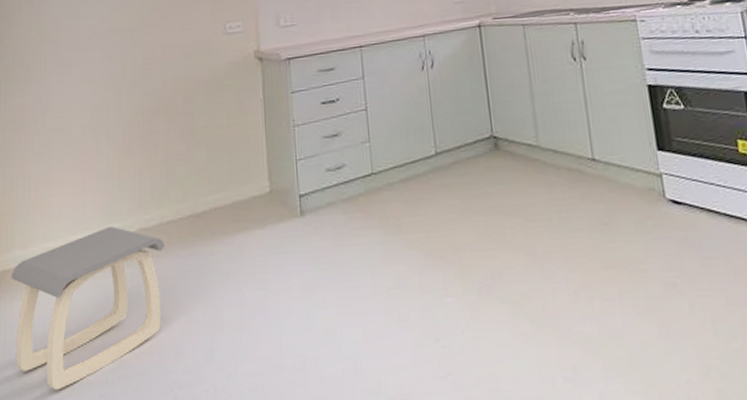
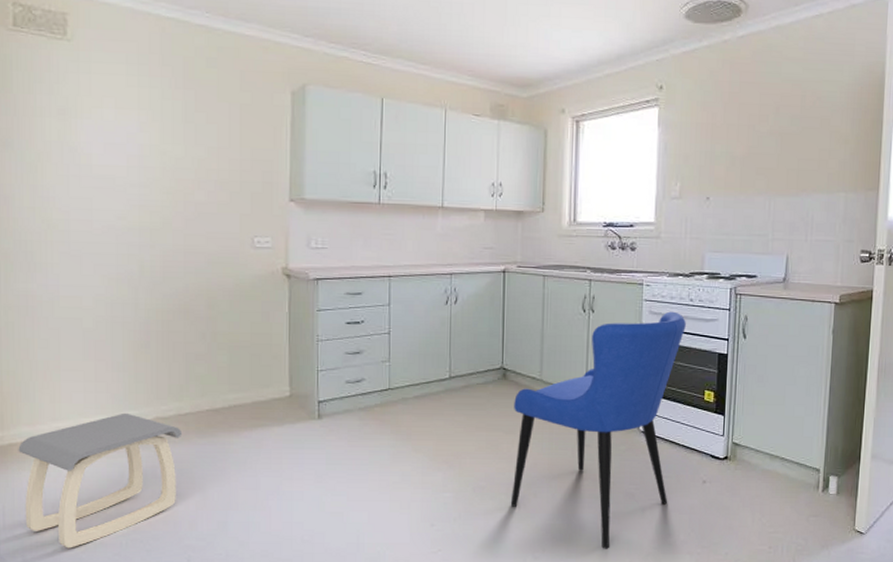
dining chair: none [511,47,721,363] -> present [510,311,686,549]

